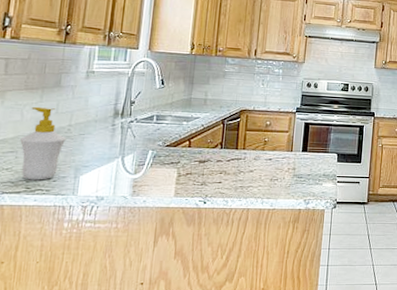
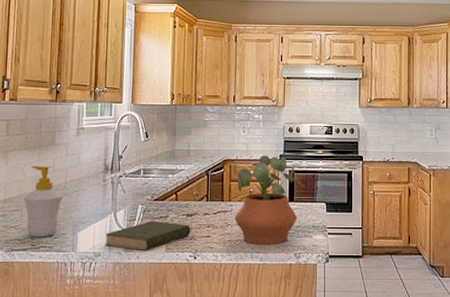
book: none [109,165,203,196] -> present [105,220,191,252]
potted plant: none [247,107,319,192] -> present [234,155,305,245]

